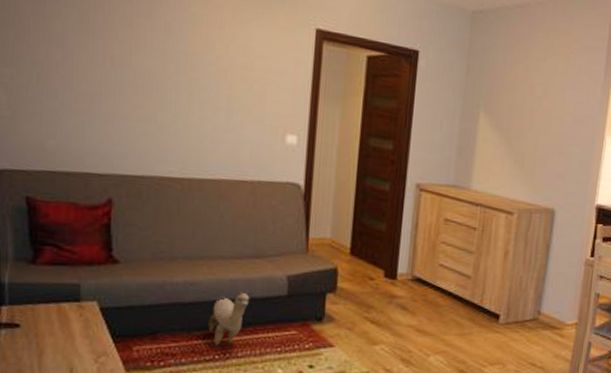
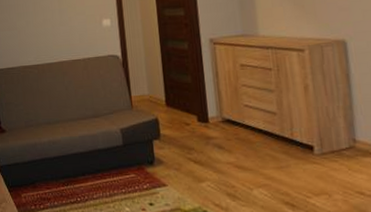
plush toy: present [208,290,250,346] -> none [69,144,96,191]

